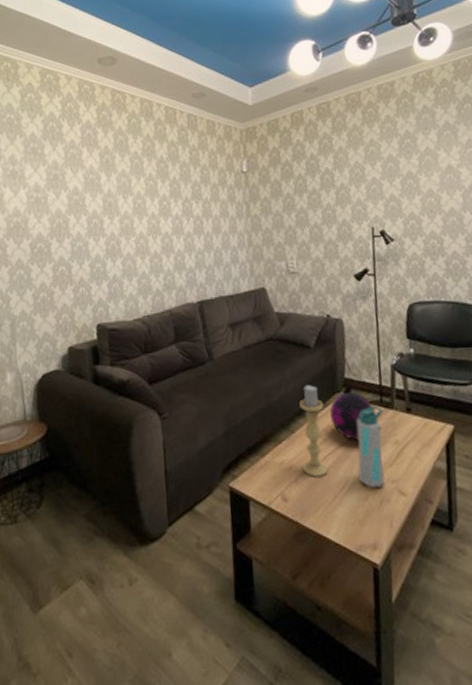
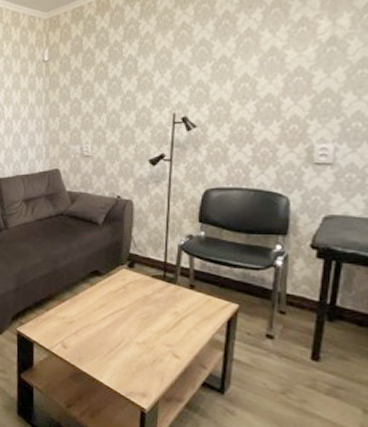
candle holder: present [299,385,328,477] -> none [83,256,107,333]
decorative orb: present [329,392,375,440] -> none [111,266,157,307]
water bottle: present [356,405,386,488] -> none [135,279,166,349]

